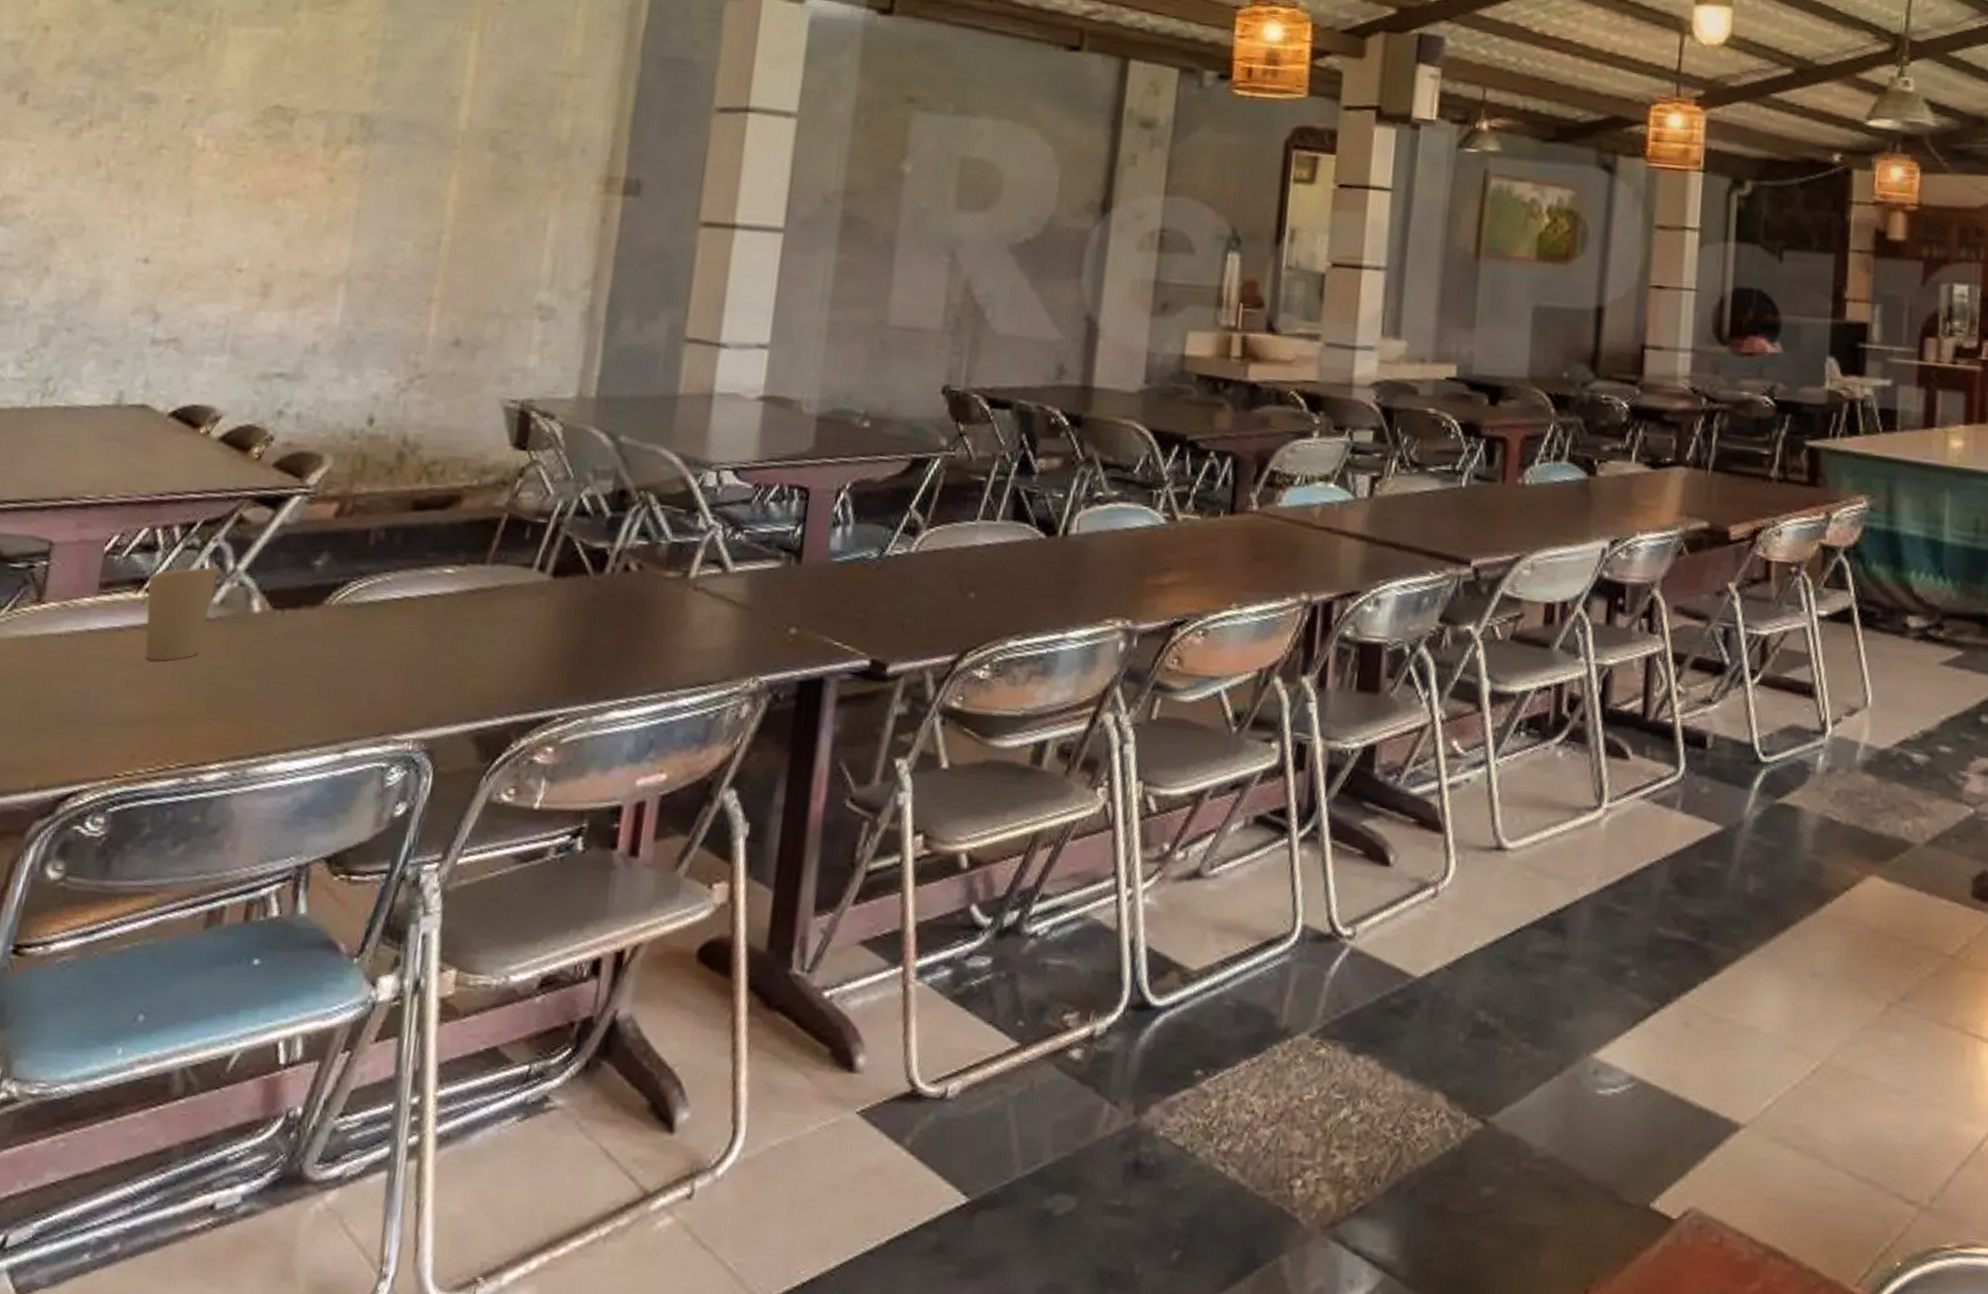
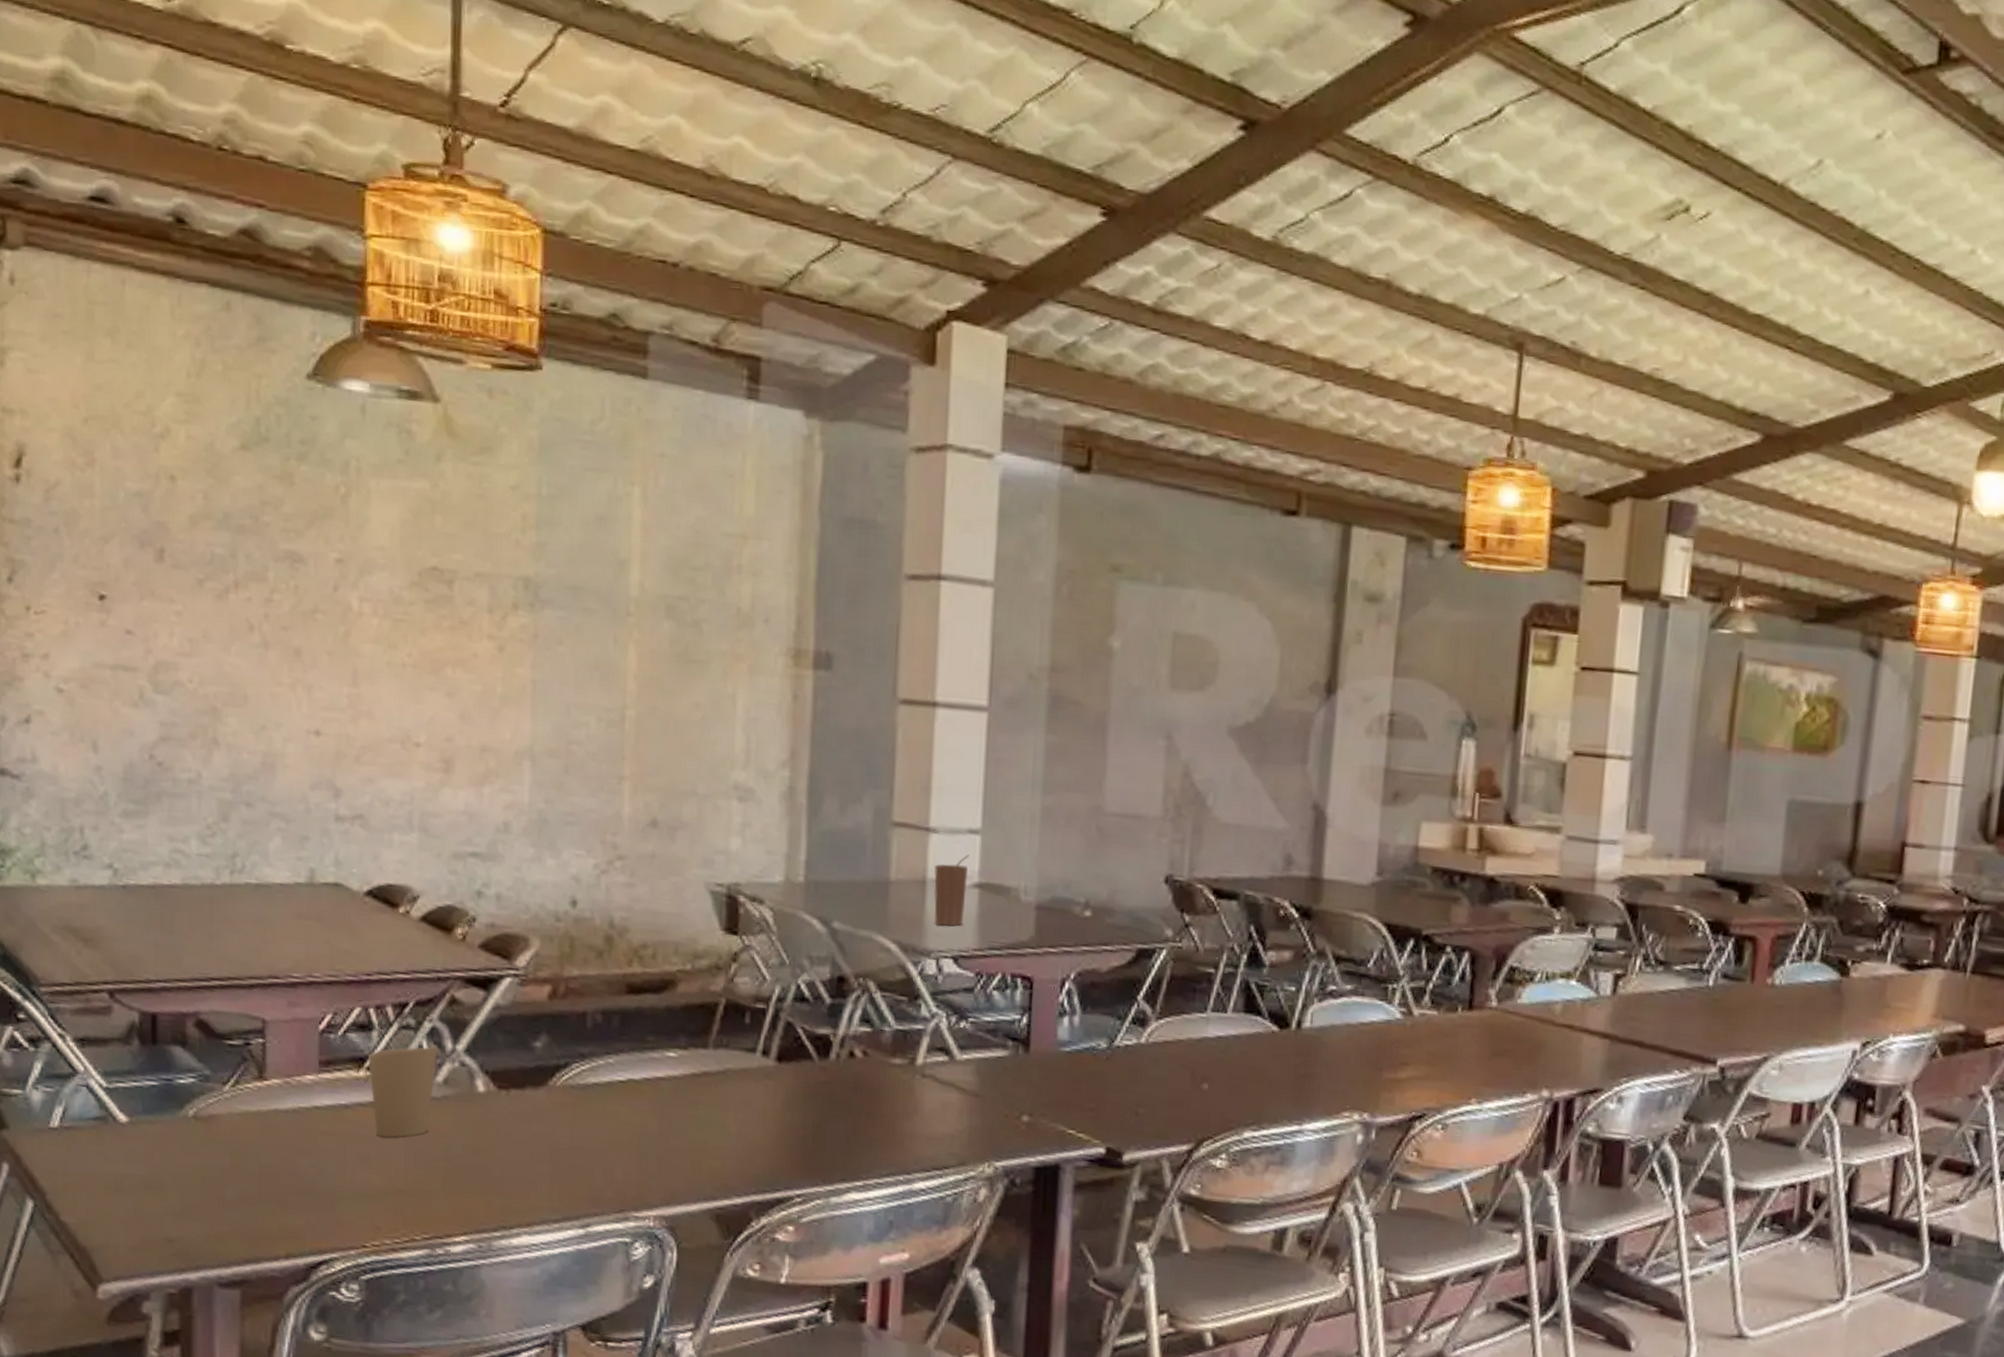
cup: none [718,368,757,439] -> present [934,854,969,927]

